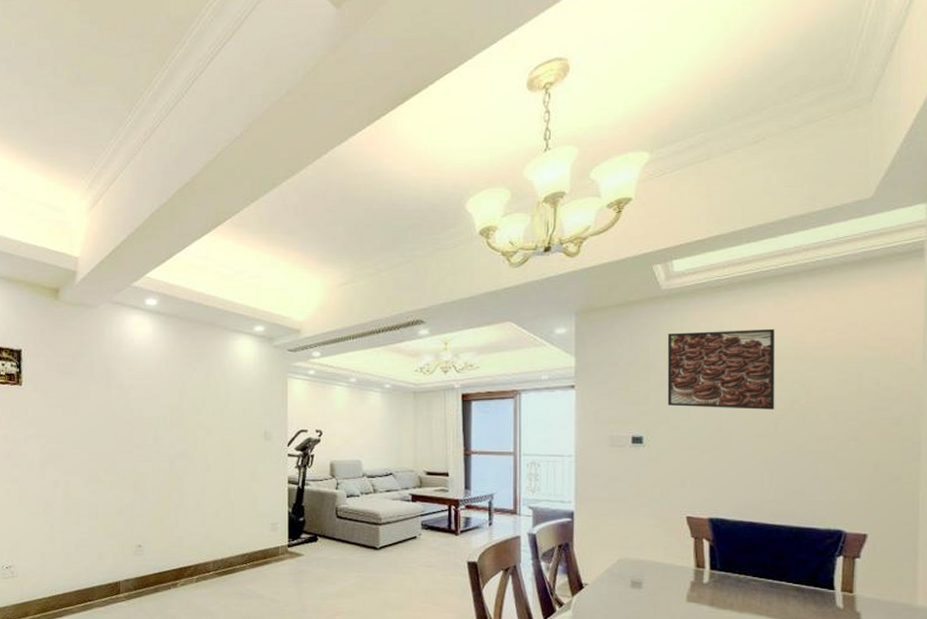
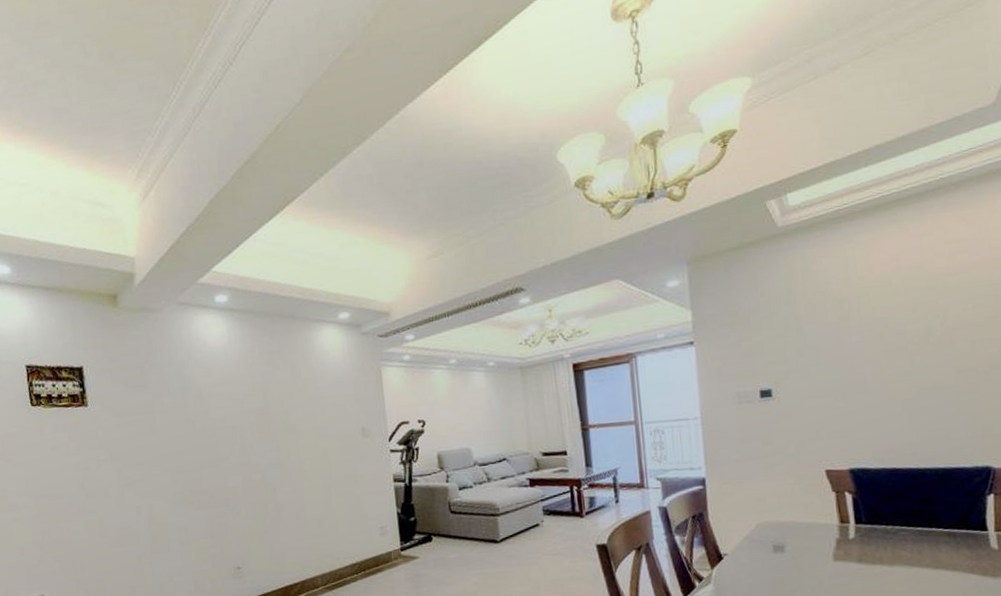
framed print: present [667,328,775,410] -> none [788,257,909,353]

